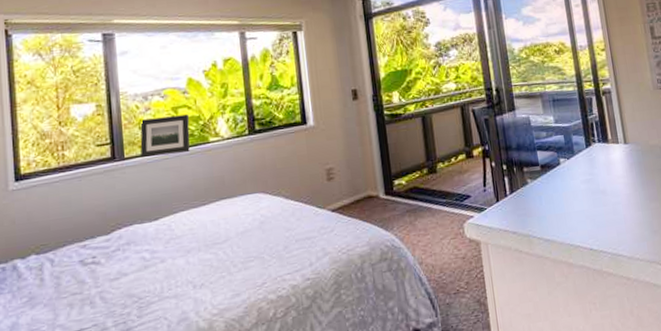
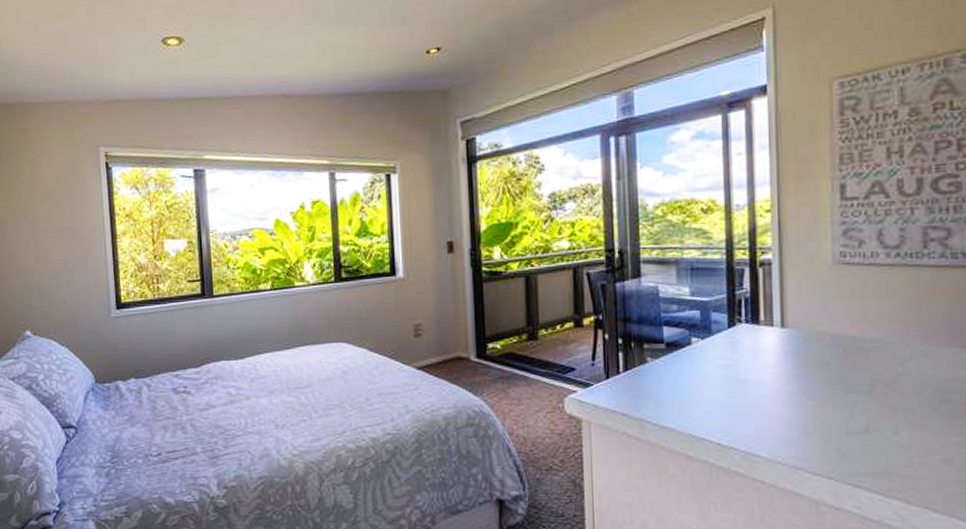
picture frame: present [140,114,190,158] -> none [228,257,276,297]

